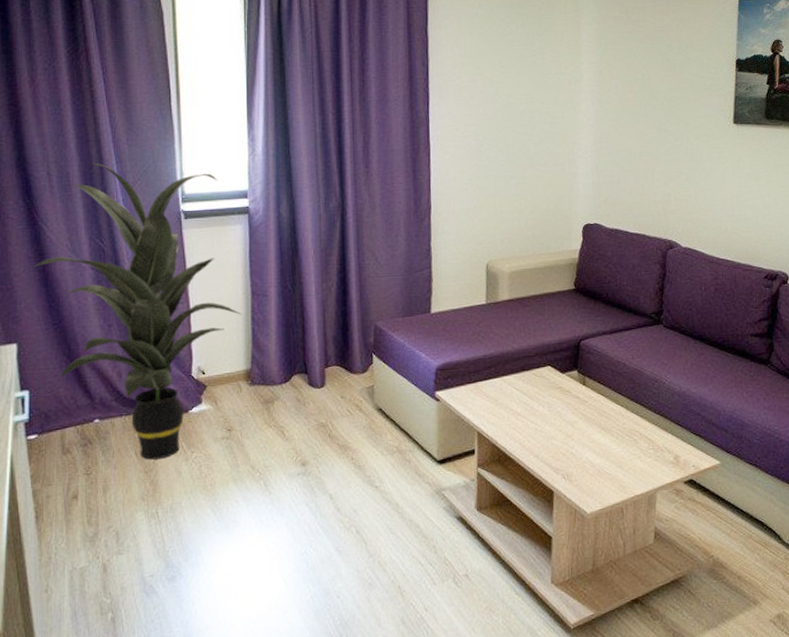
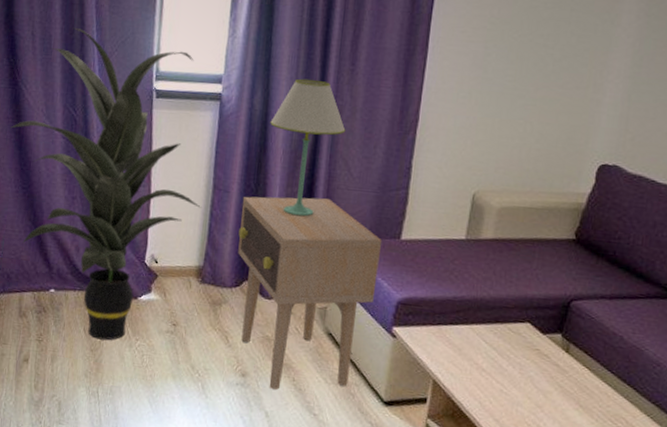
side table: none [281,288,416,473] -> present [238,196,383,391]
table lamp: none [298,184,369,308] -> present [270,78,346,217]

